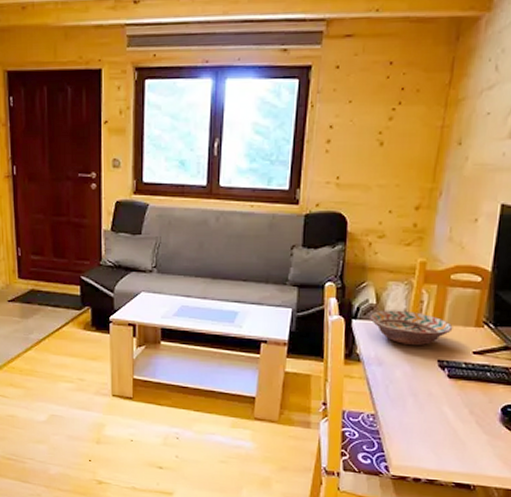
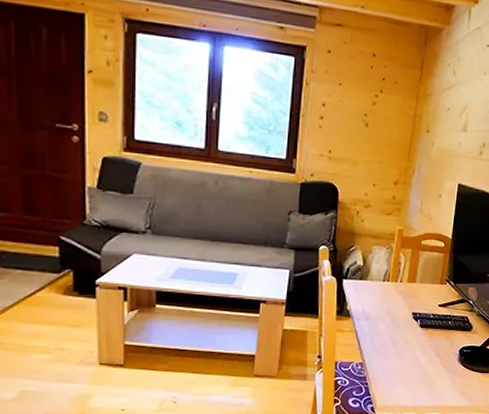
decorative bowl: present [368,310,453,346] -> none [357,270,424,302]

